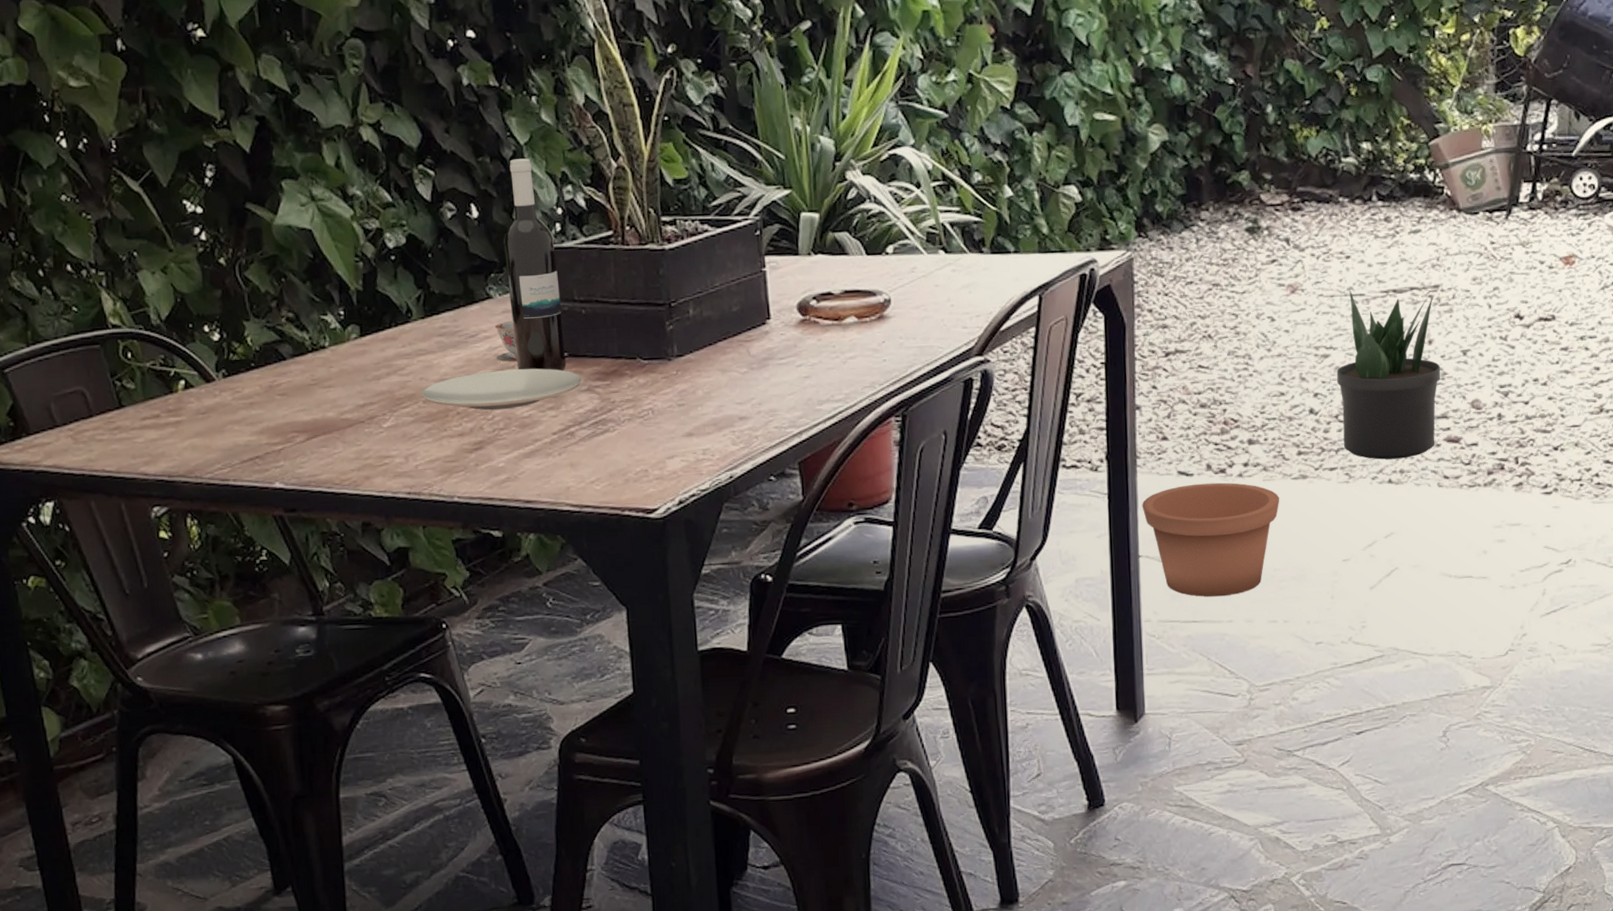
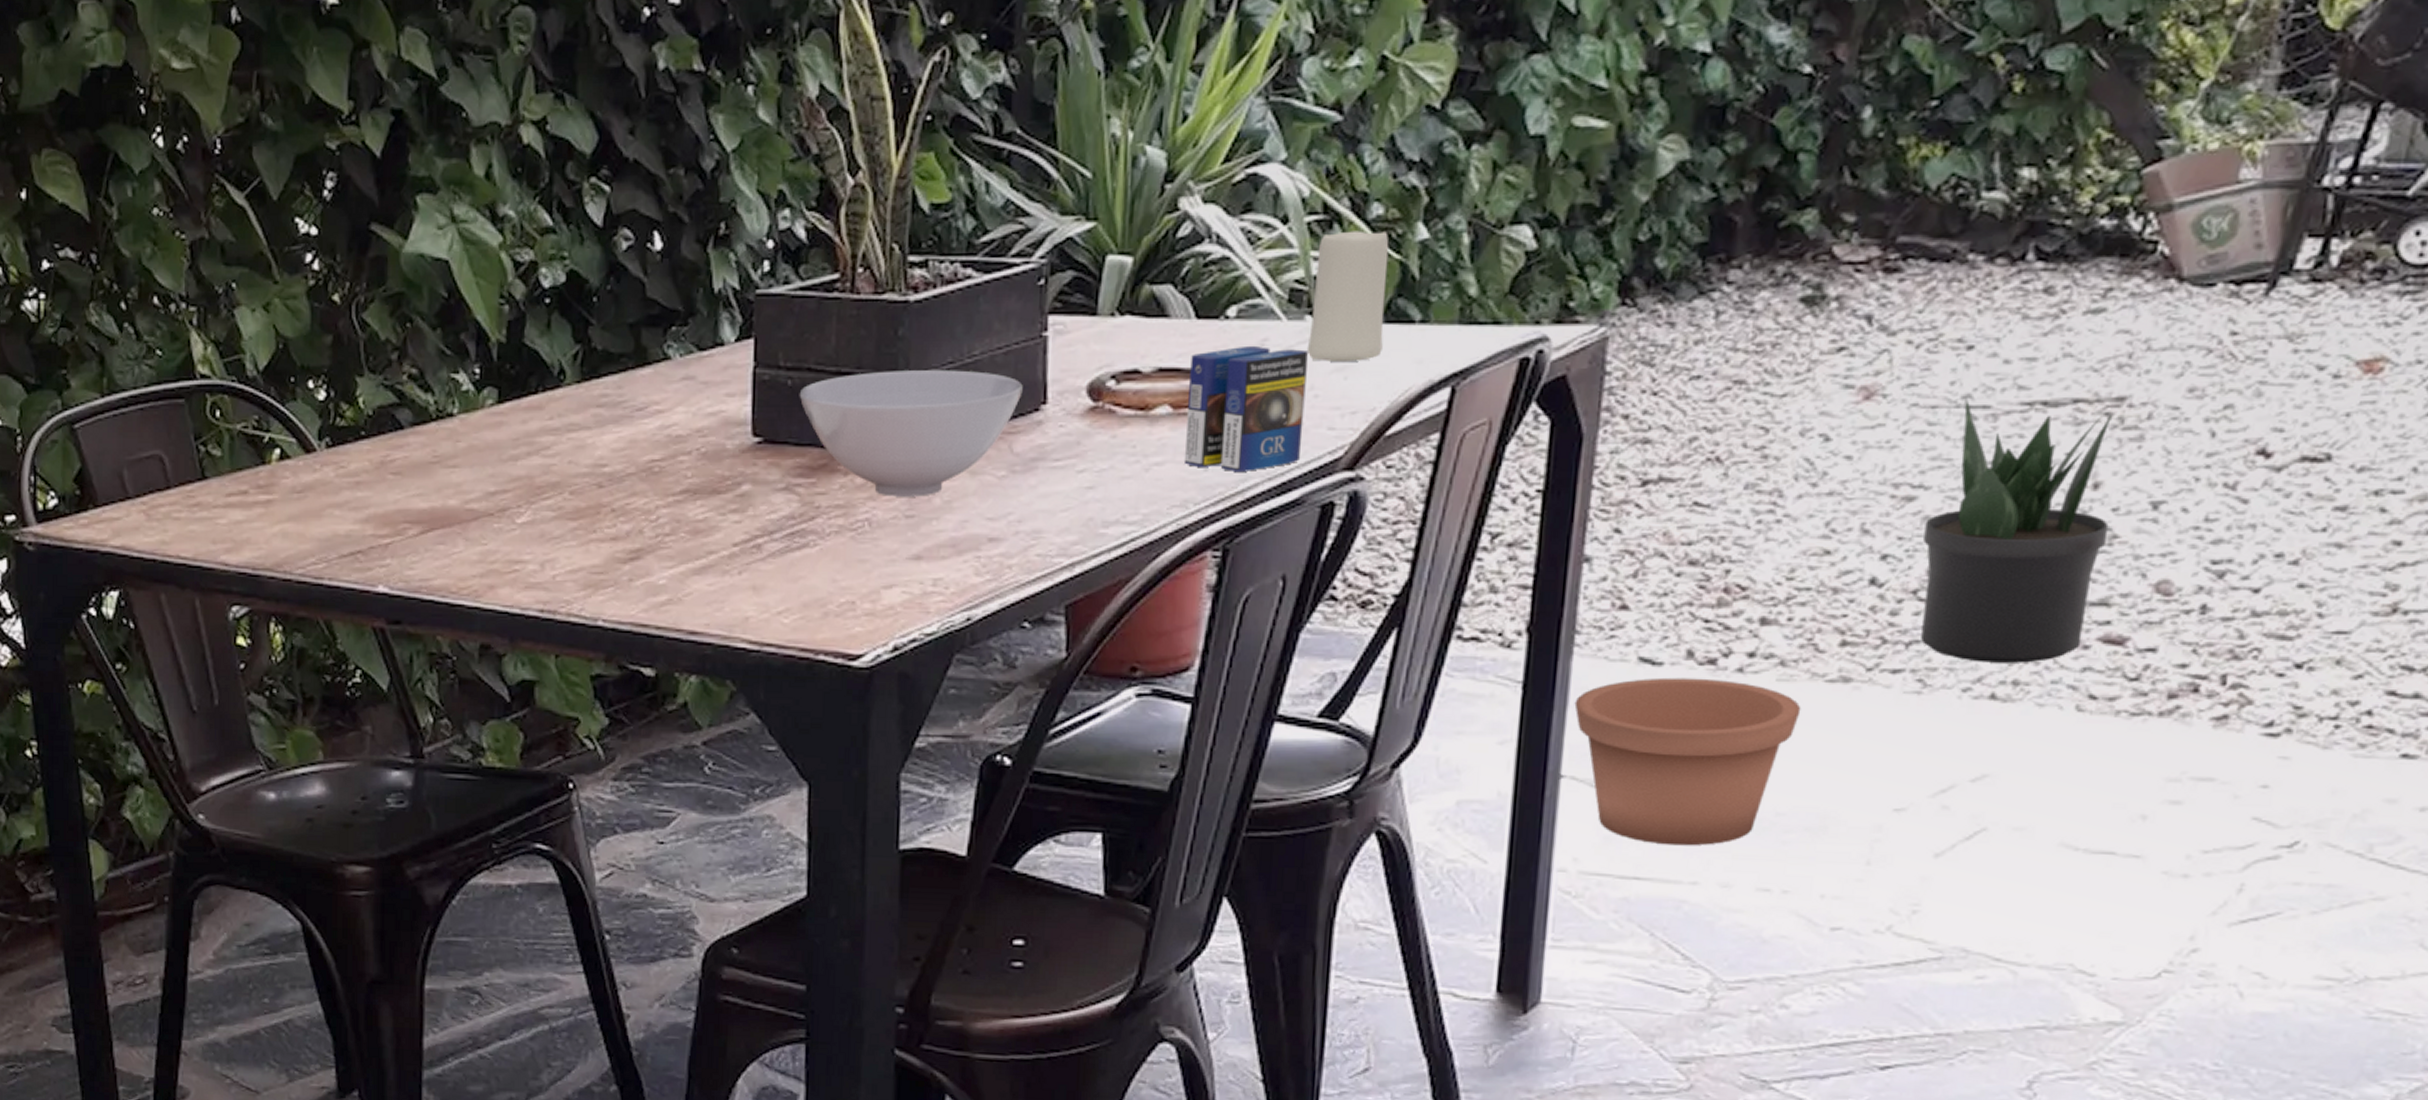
plate: present [422,368,582,411] -> none [569,457,779,509]
teacup: present [495,320,518,363] -> none [668,390,697,446]
wine bottle: present [504,158,567,372] -> none [692,171,761,462]
bowl: none [591,297,753,391] -> present [799,370,1023,497]
cigarette pack: none [866,272,947,361] -> present [1183,345,1308,471]
candle: none [942,191,992,282] -> present [1306,230,1389,362]

